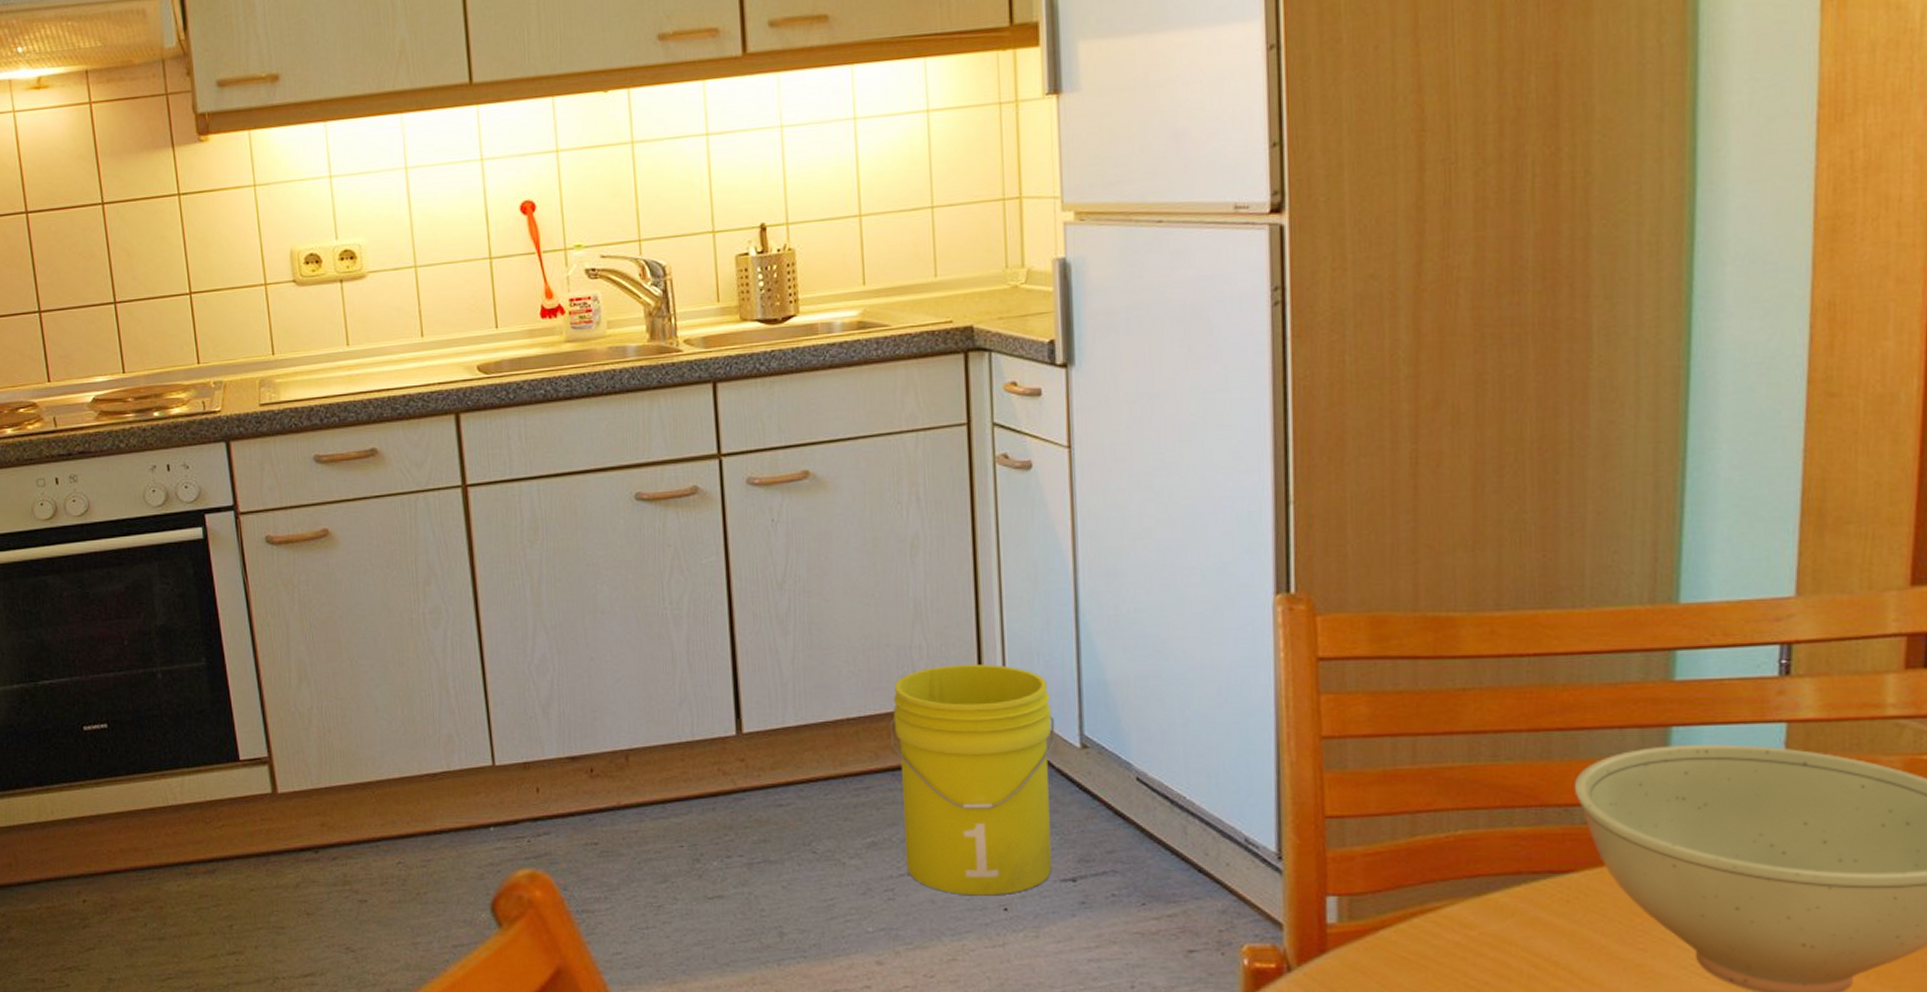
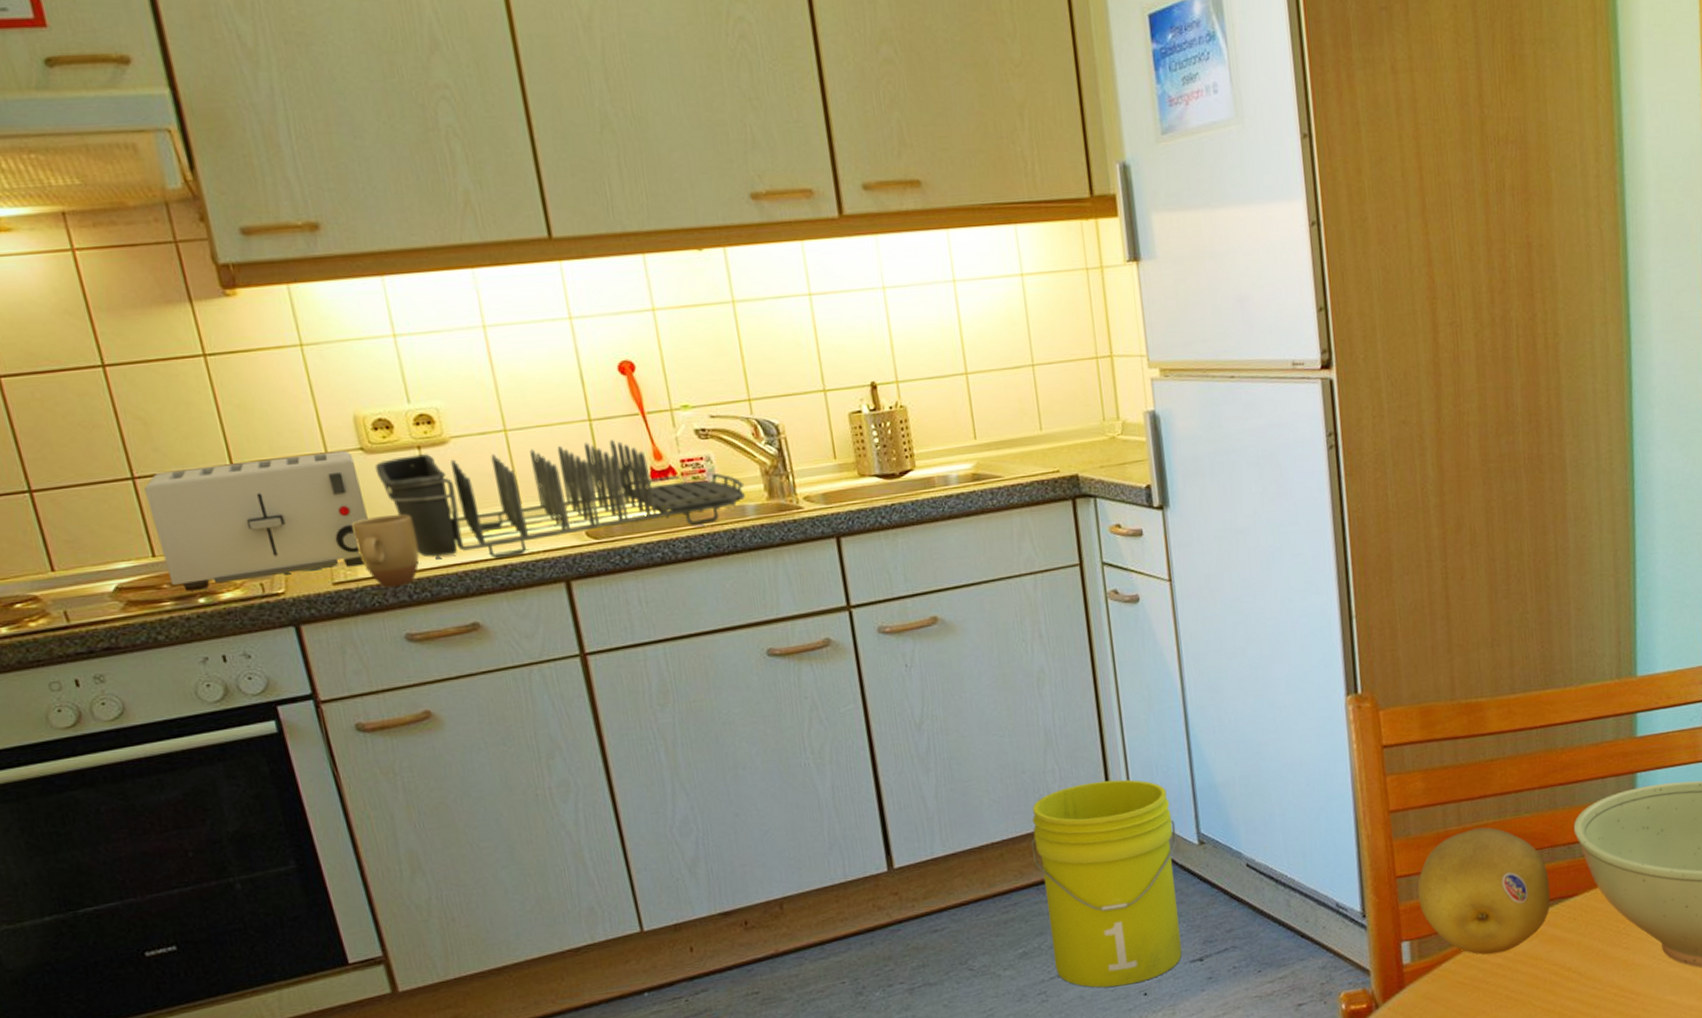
toaster: none [123,282,293,405] -> present [144,450,368,591]
mug: none [280,343,333,412] -> present [352,514,420,589]
dish rack: none [303,277,627,390] -> present [374,439,745,560]
fruit: none [1352,771,1536,929] -> present [1417,827,1551,955]

